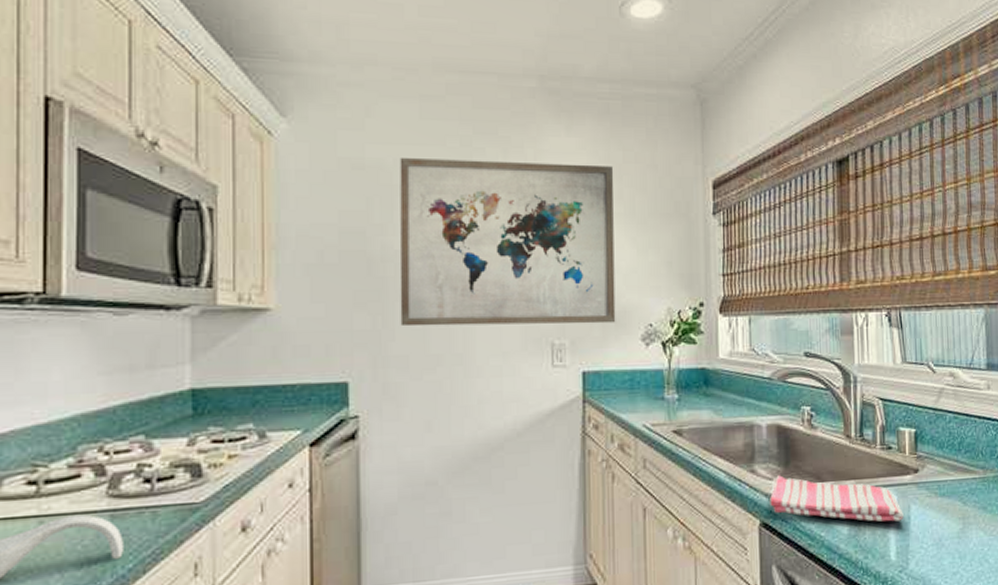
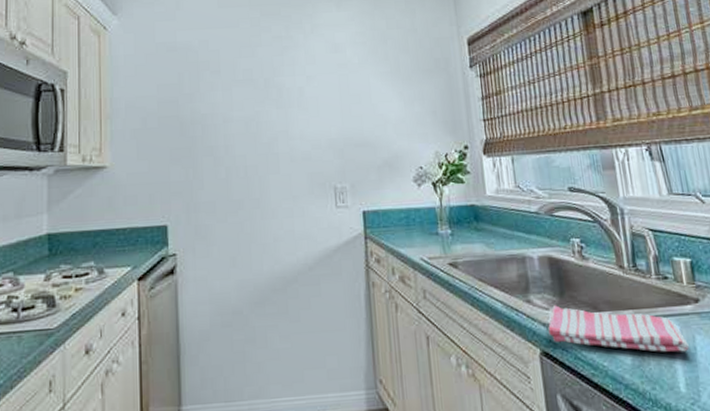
wall art: present [399,157,616,327] -> none [203,33,390,177]

